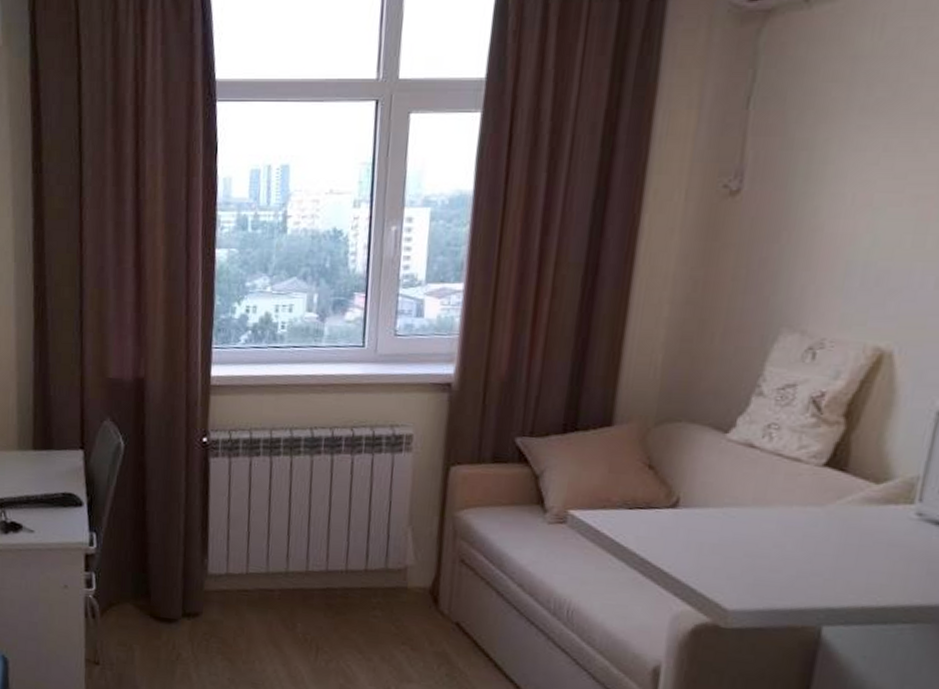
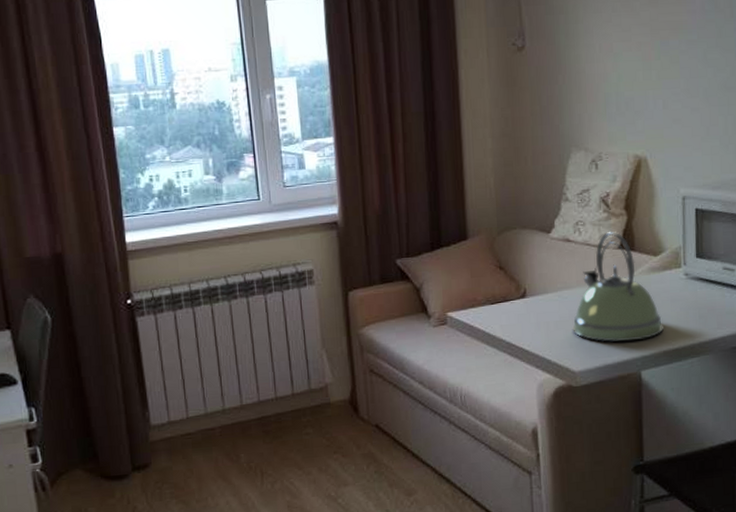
kettle: none [733,443,869,587] -> present [571,232,663,342]

